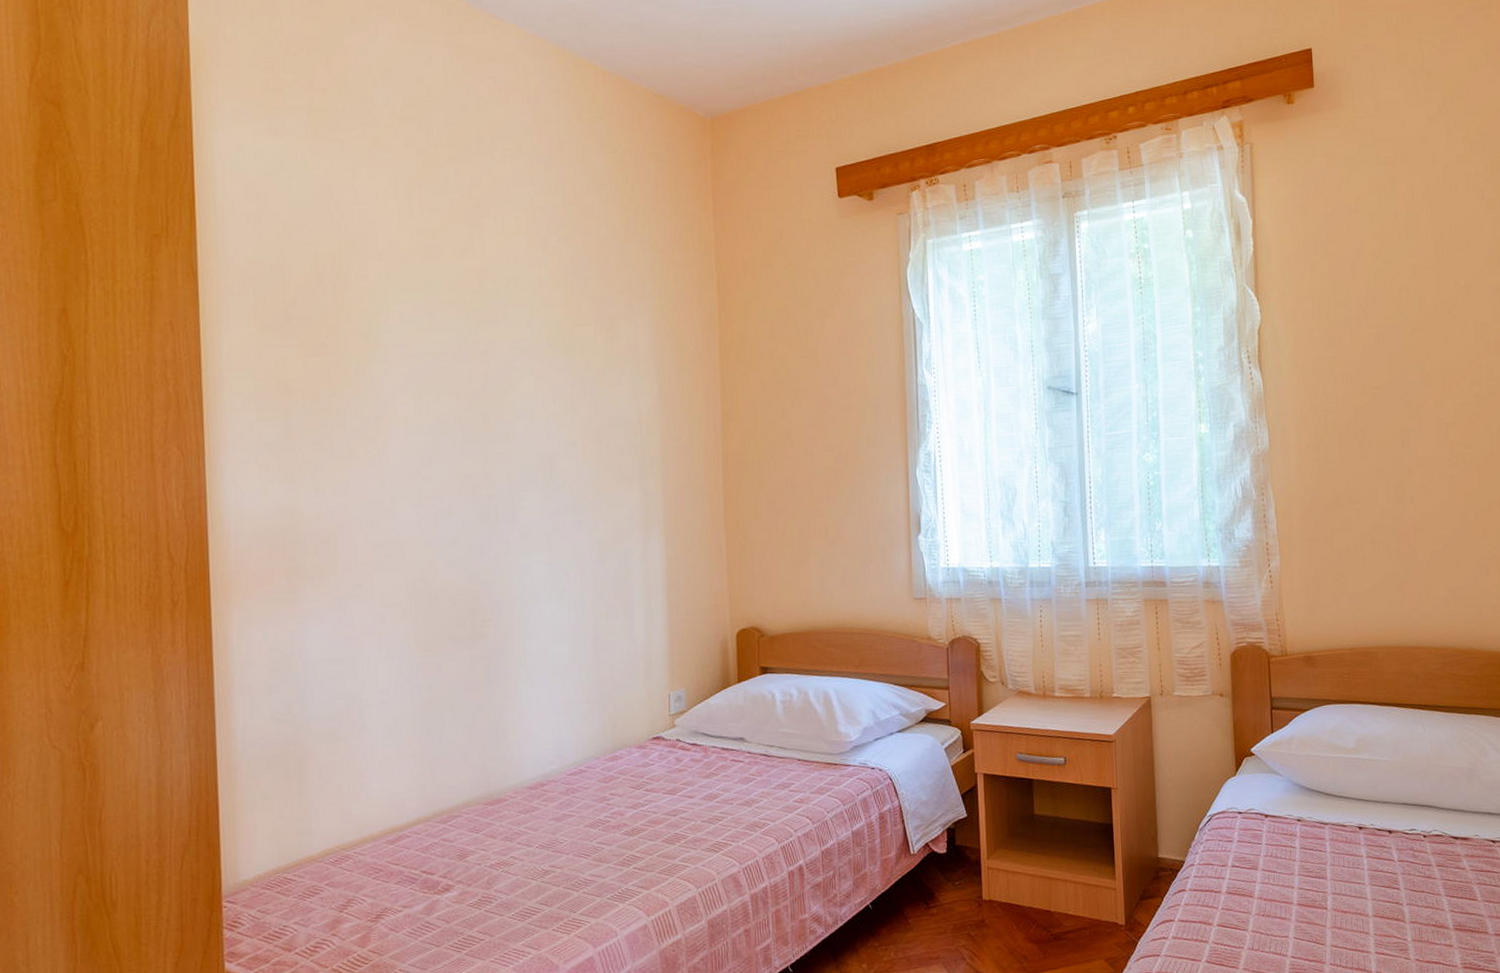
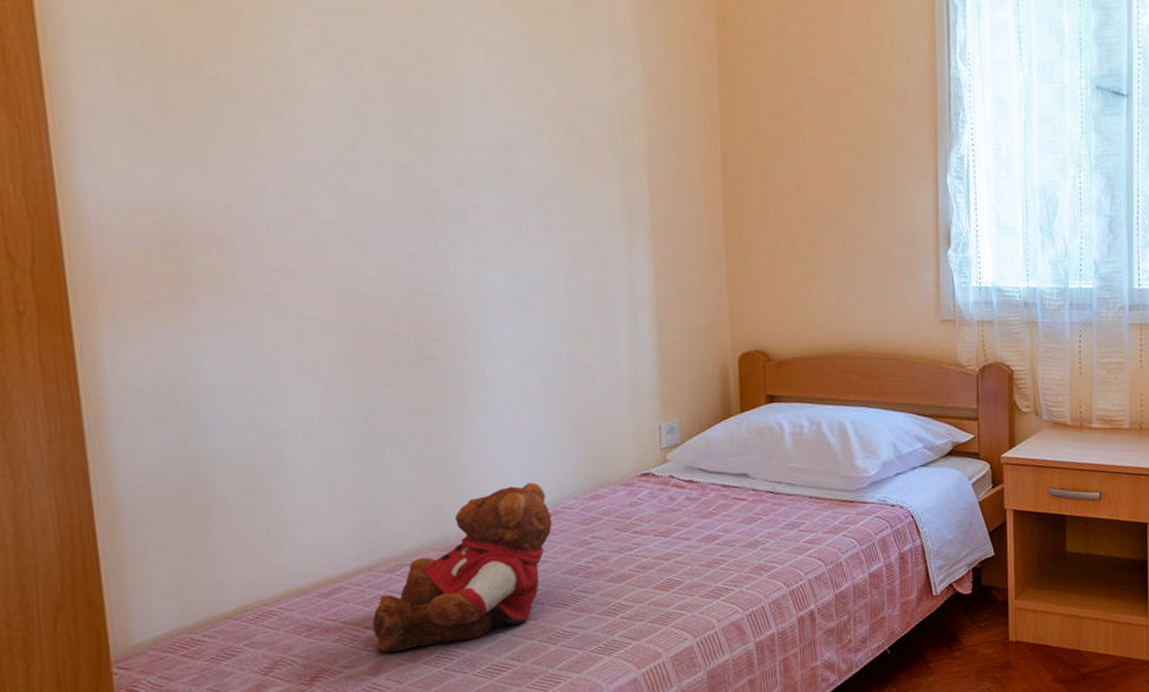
teddy bear: none [428,744,578,895] -> present [372,482,553,653]

